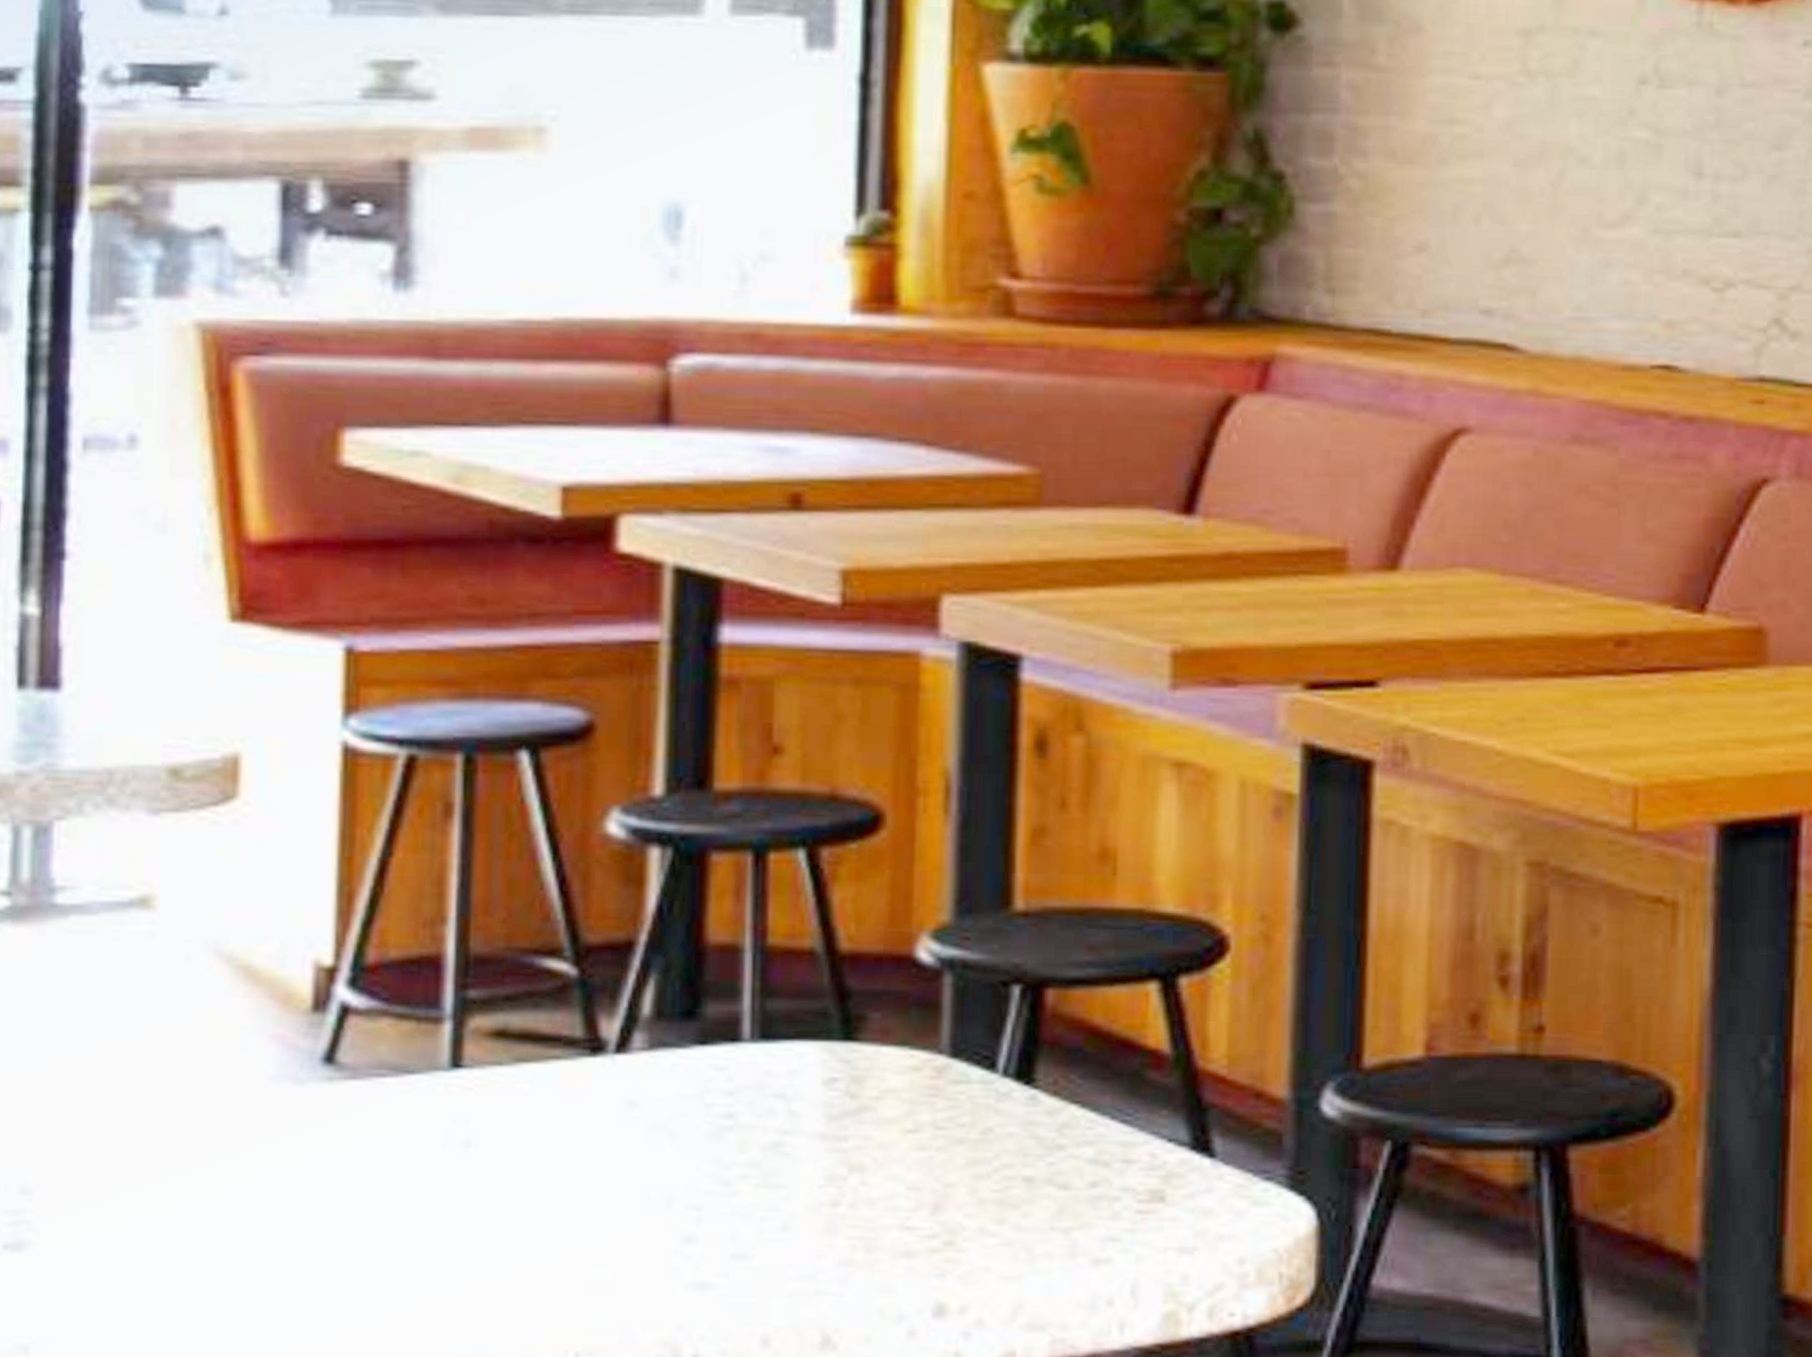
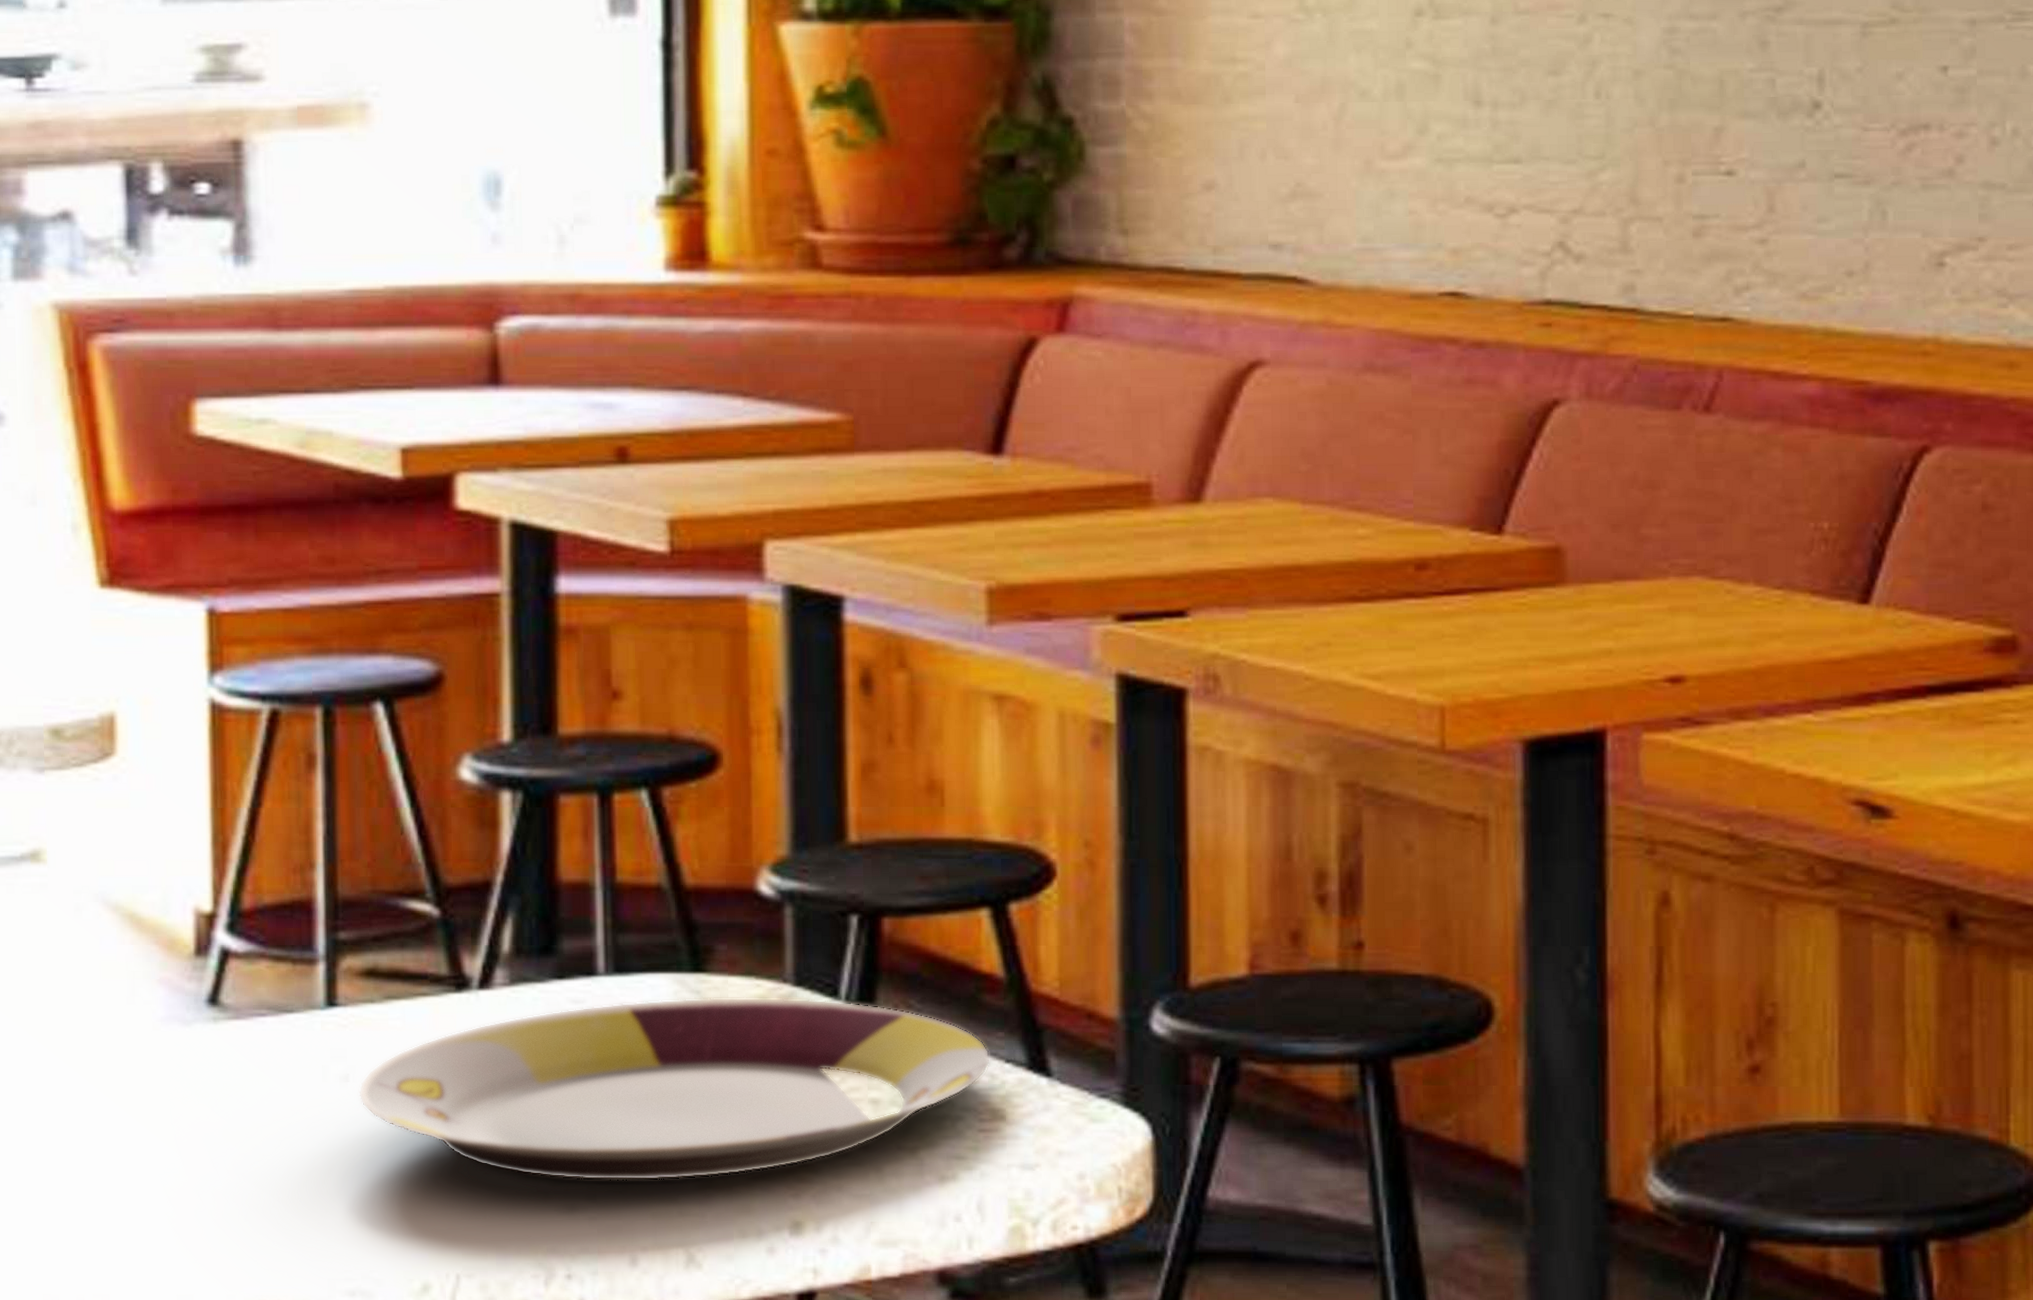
plate: none [480,1067,1152,1258] -> present [358,997,990,1181]

